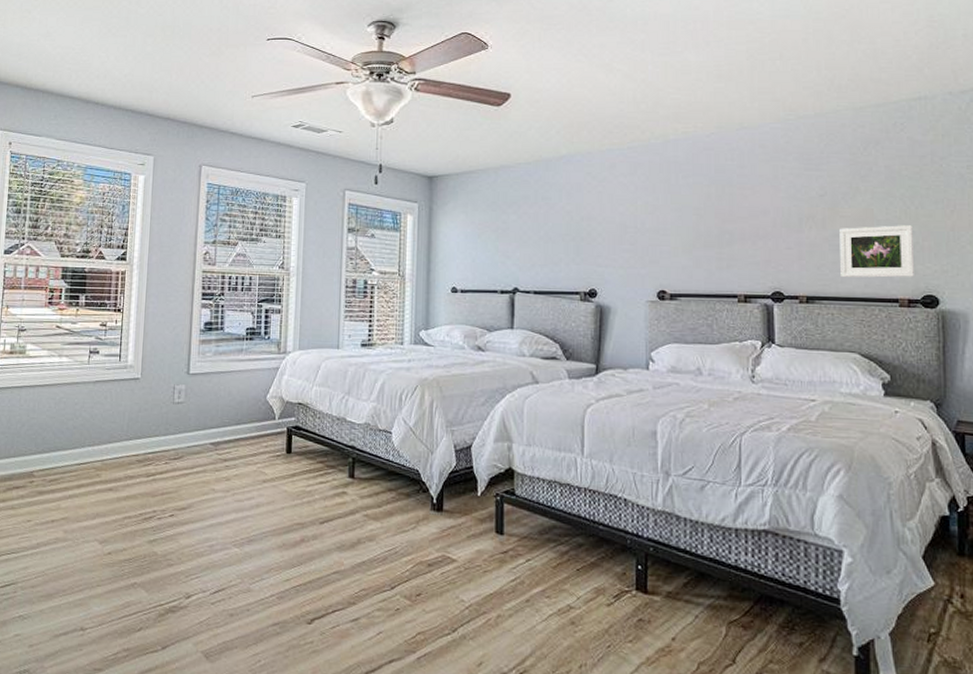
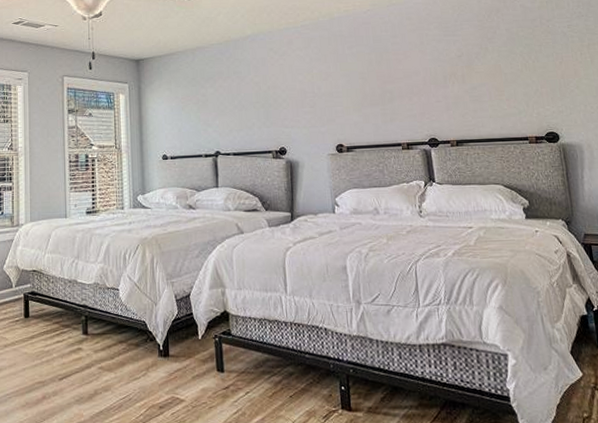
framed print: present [840,225,915,278] -> none [476,76,539,123]

